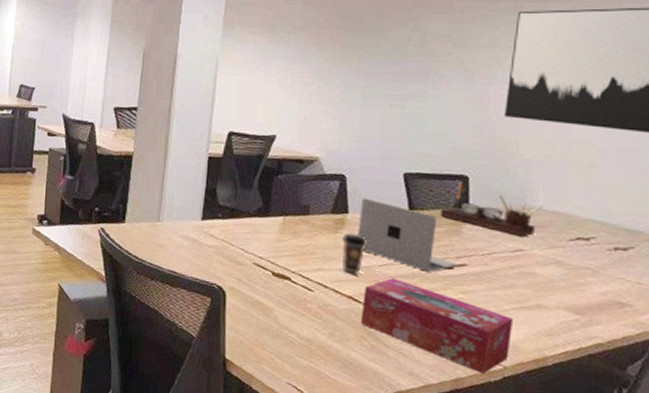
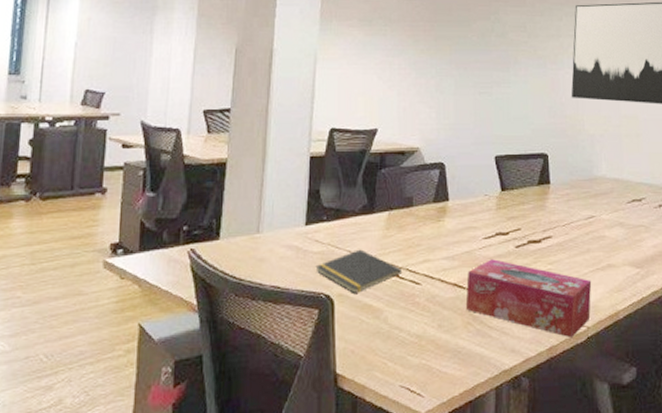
notepad: none [209,248,295,289] -> present [315,249,403,293]
coffee cup: present [342,232,367,274] -> none [445,220,467,261]
laptop: present [358,198,456,272] -> none [458,184,543,248]
desk organizer: present [440,182,542,237] -> none [527,160,605,205]

